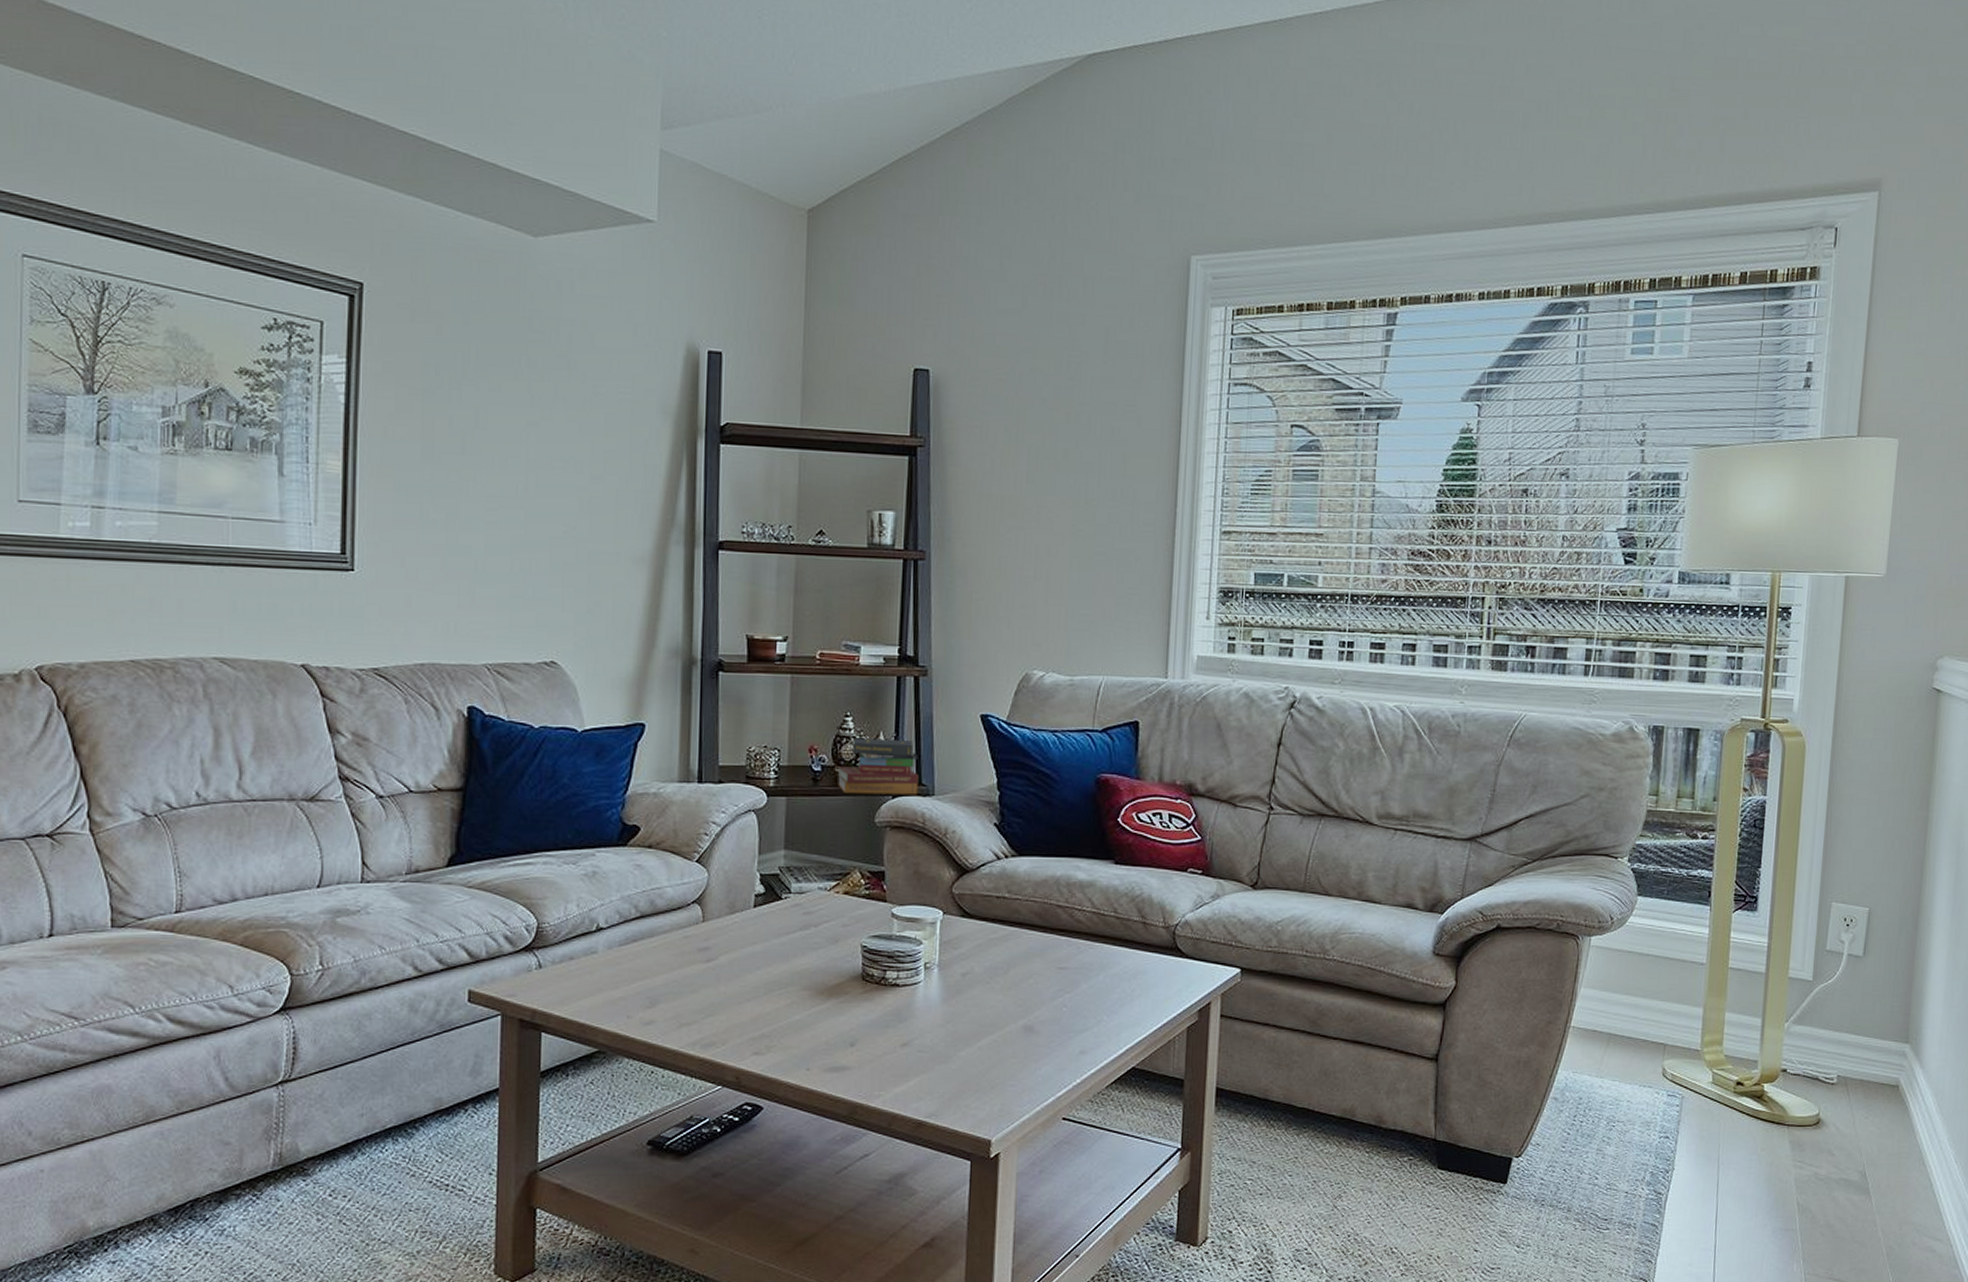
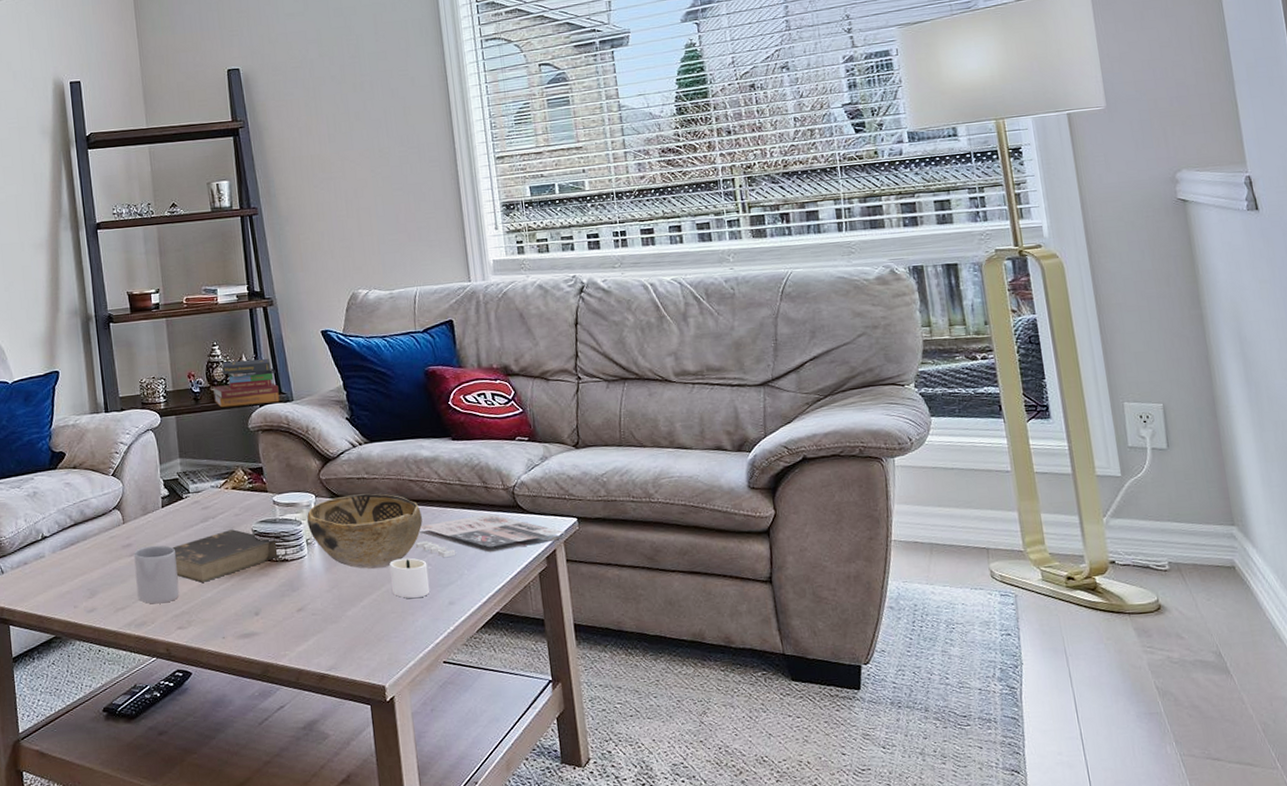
mug: none [708,952,764,1022] -> present [133,545,180,604]
book: none [760,942,889,1002] -> present [172,529,279,583]
decorative bowl: none [929,916,1065,1006] -> present [307,493,423,570]
candle: none [1016,995,1062,1044] -> present [389,557,430,599]
magazine: none [1051,954,1224,1000] -> present [415,513,565,558]

